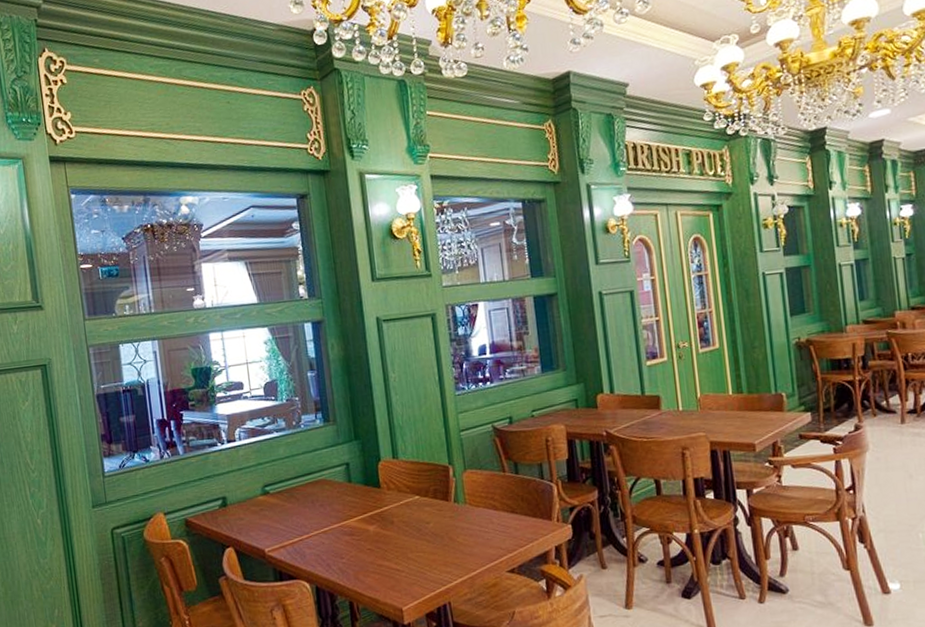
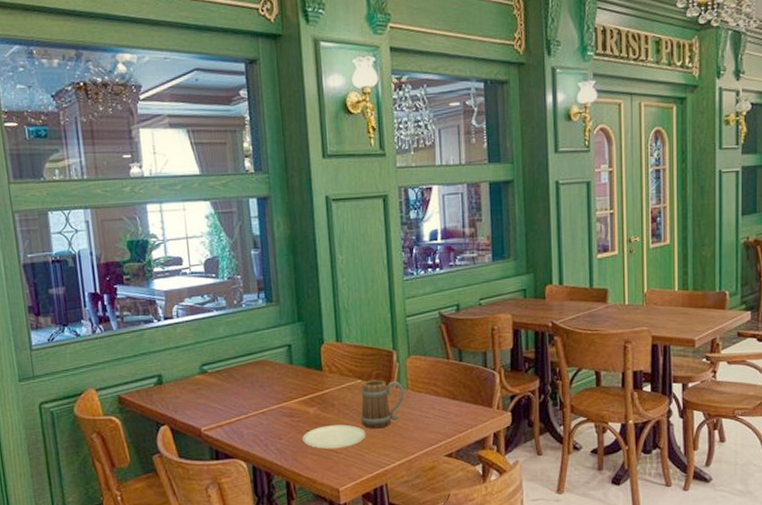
plate: none [364,542,427,568] -> present [302,424,366,450]
beer mug: none [419,495,463,546] -> present [360,379,405,429]

